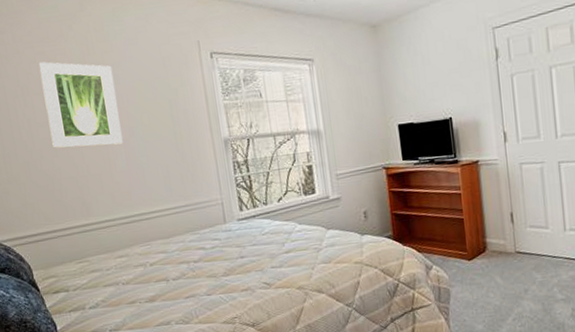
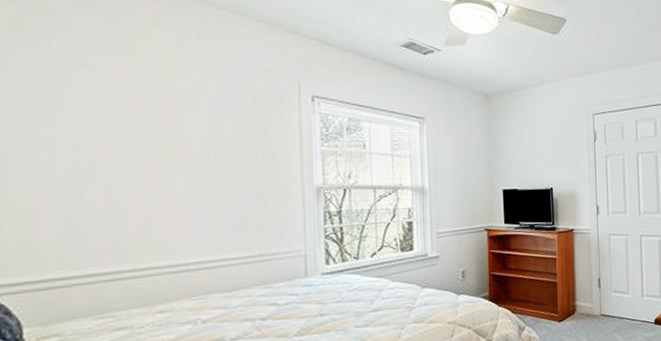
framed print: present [38,62,123,149] -> none [81,75,187,181]

